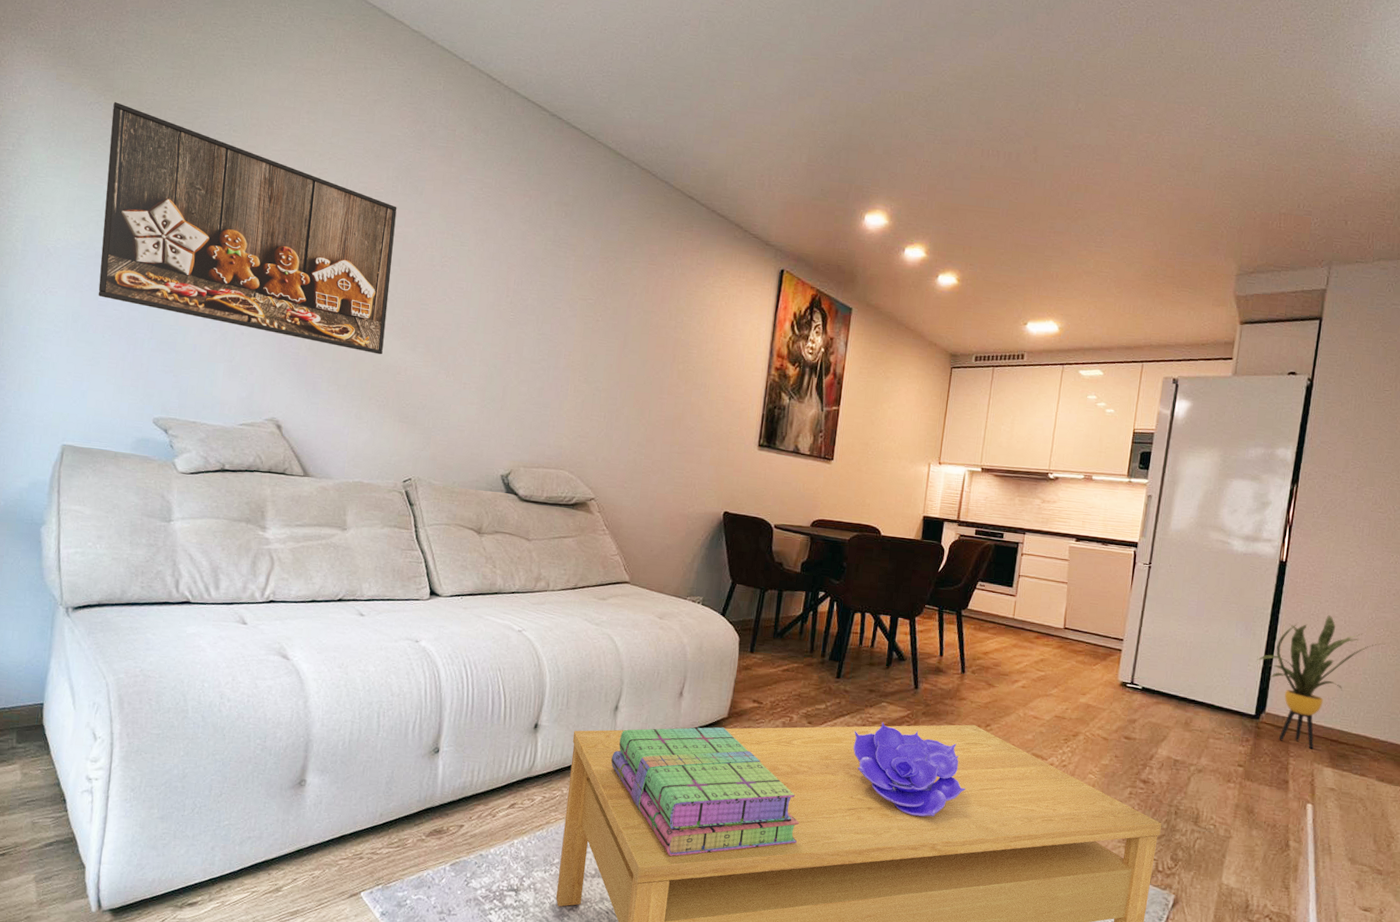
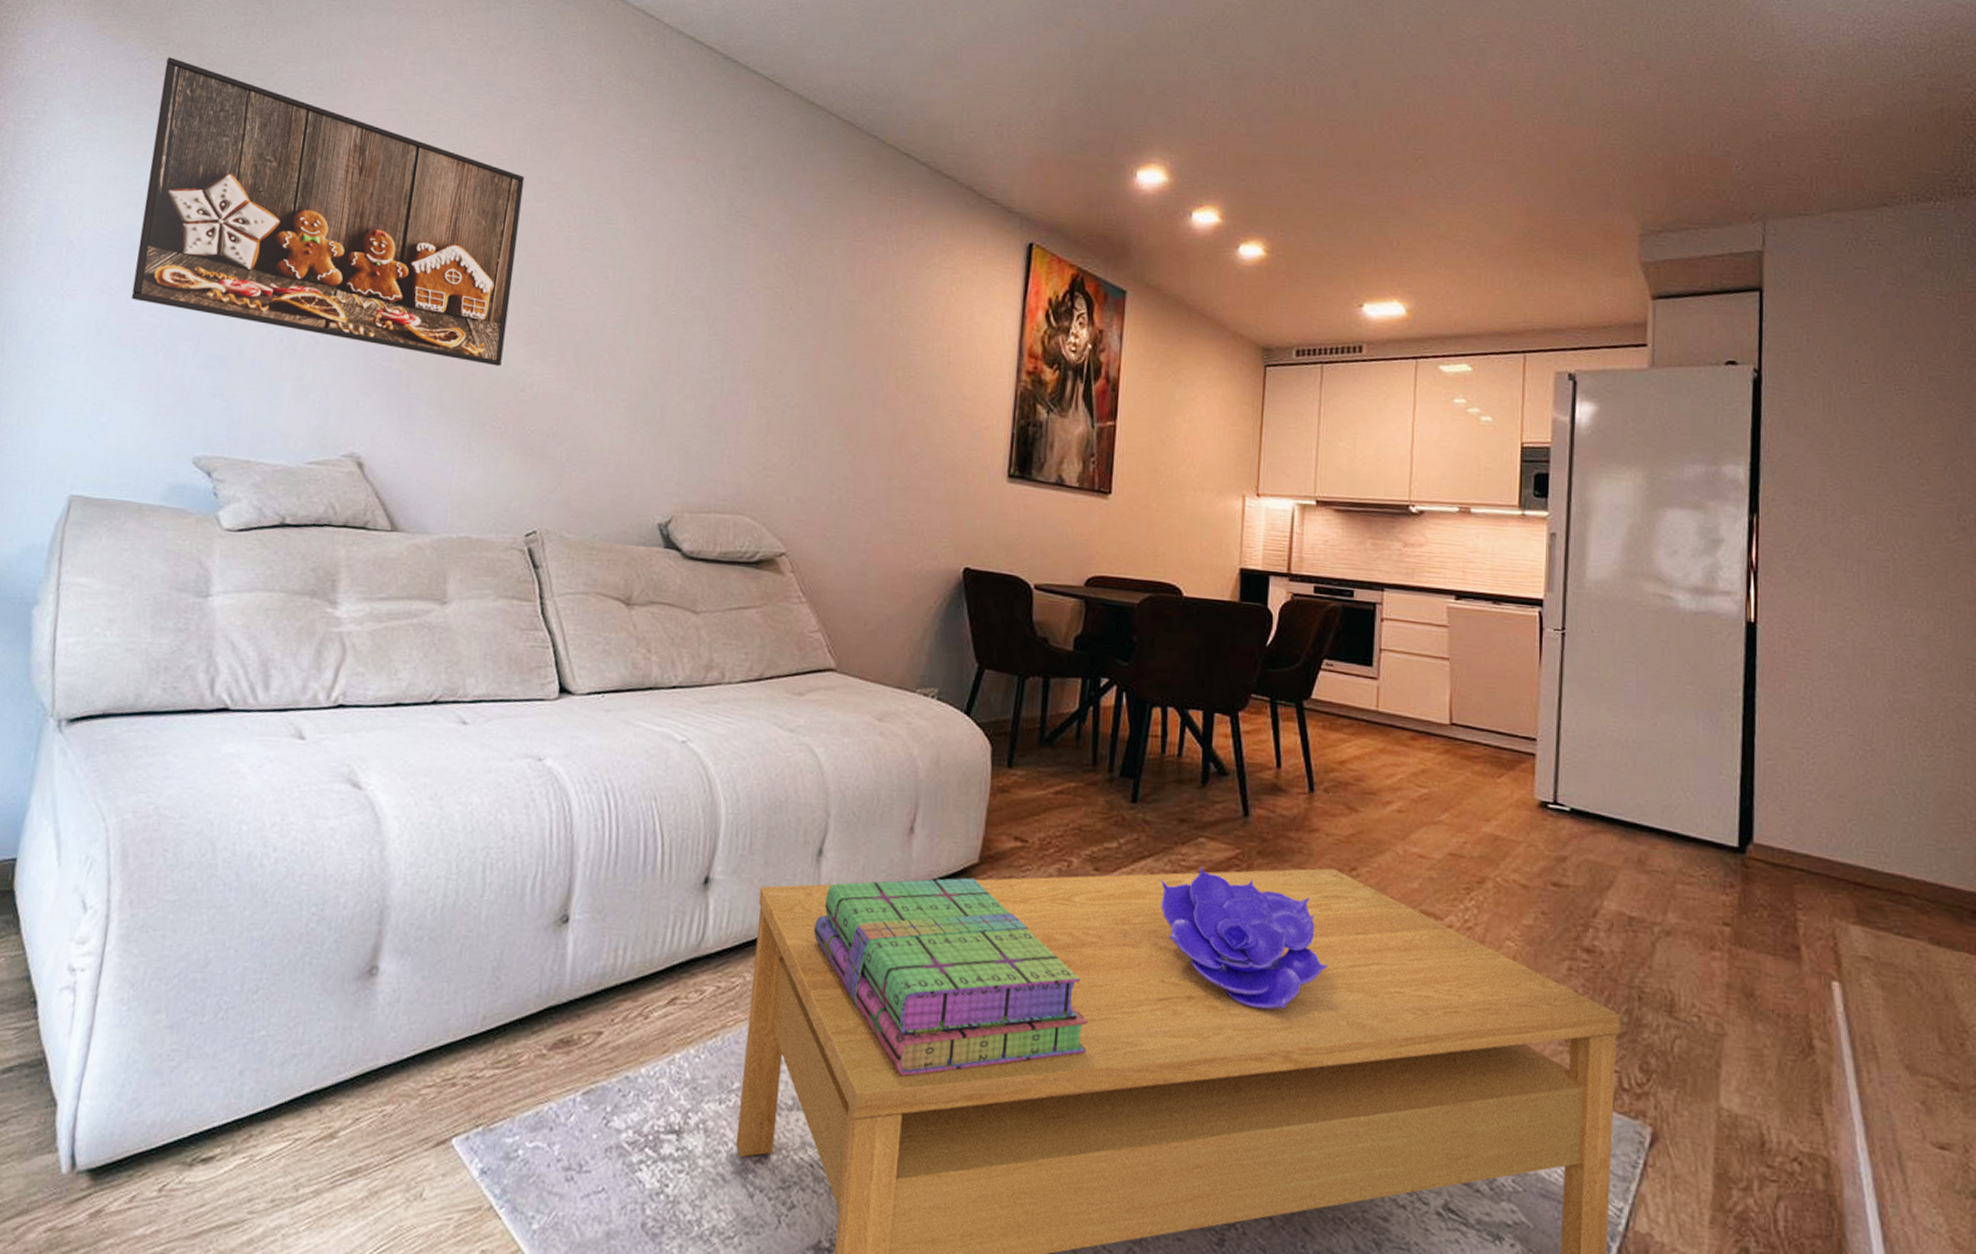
house plant: present [1257,615,1386,749] -> none [1731,698,1914,898]

